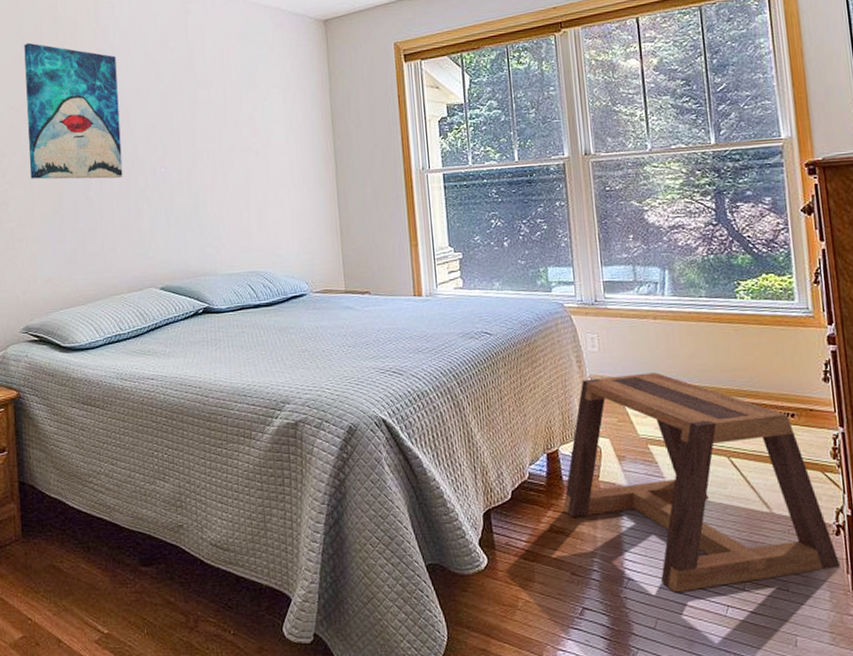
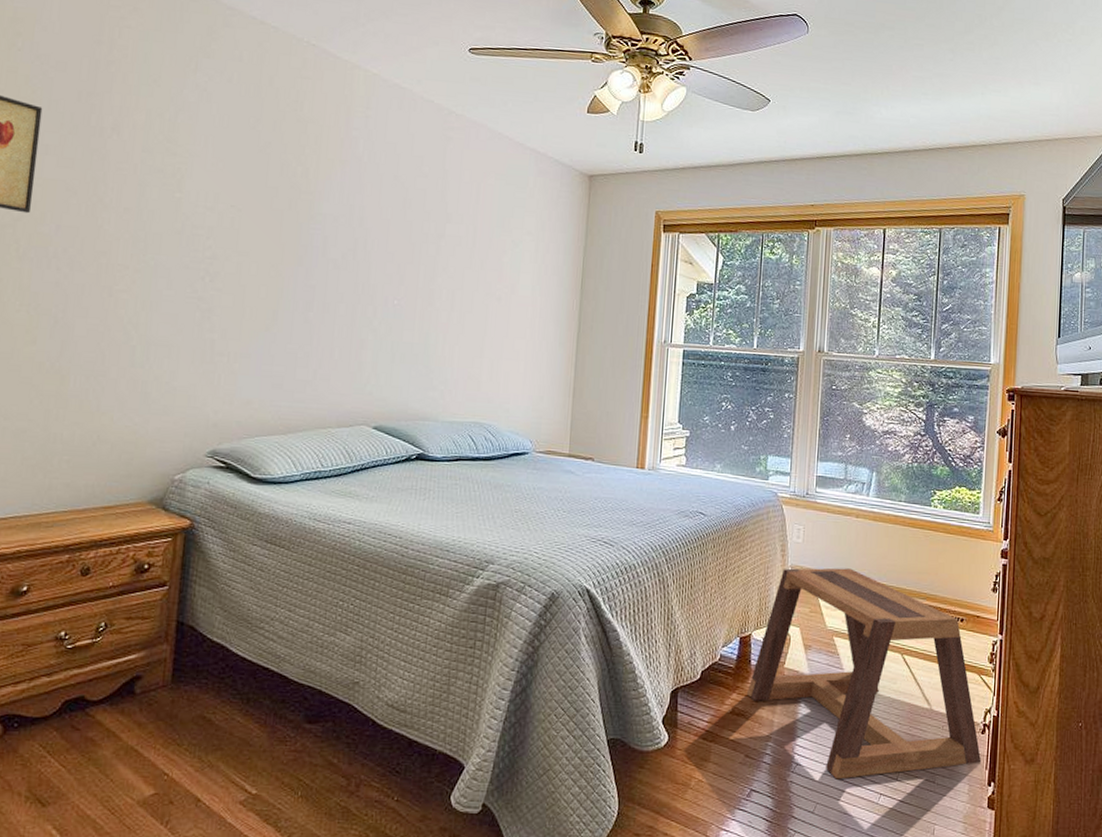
wall art: present [24,42,123,180] -> none [243,138,362,304]

